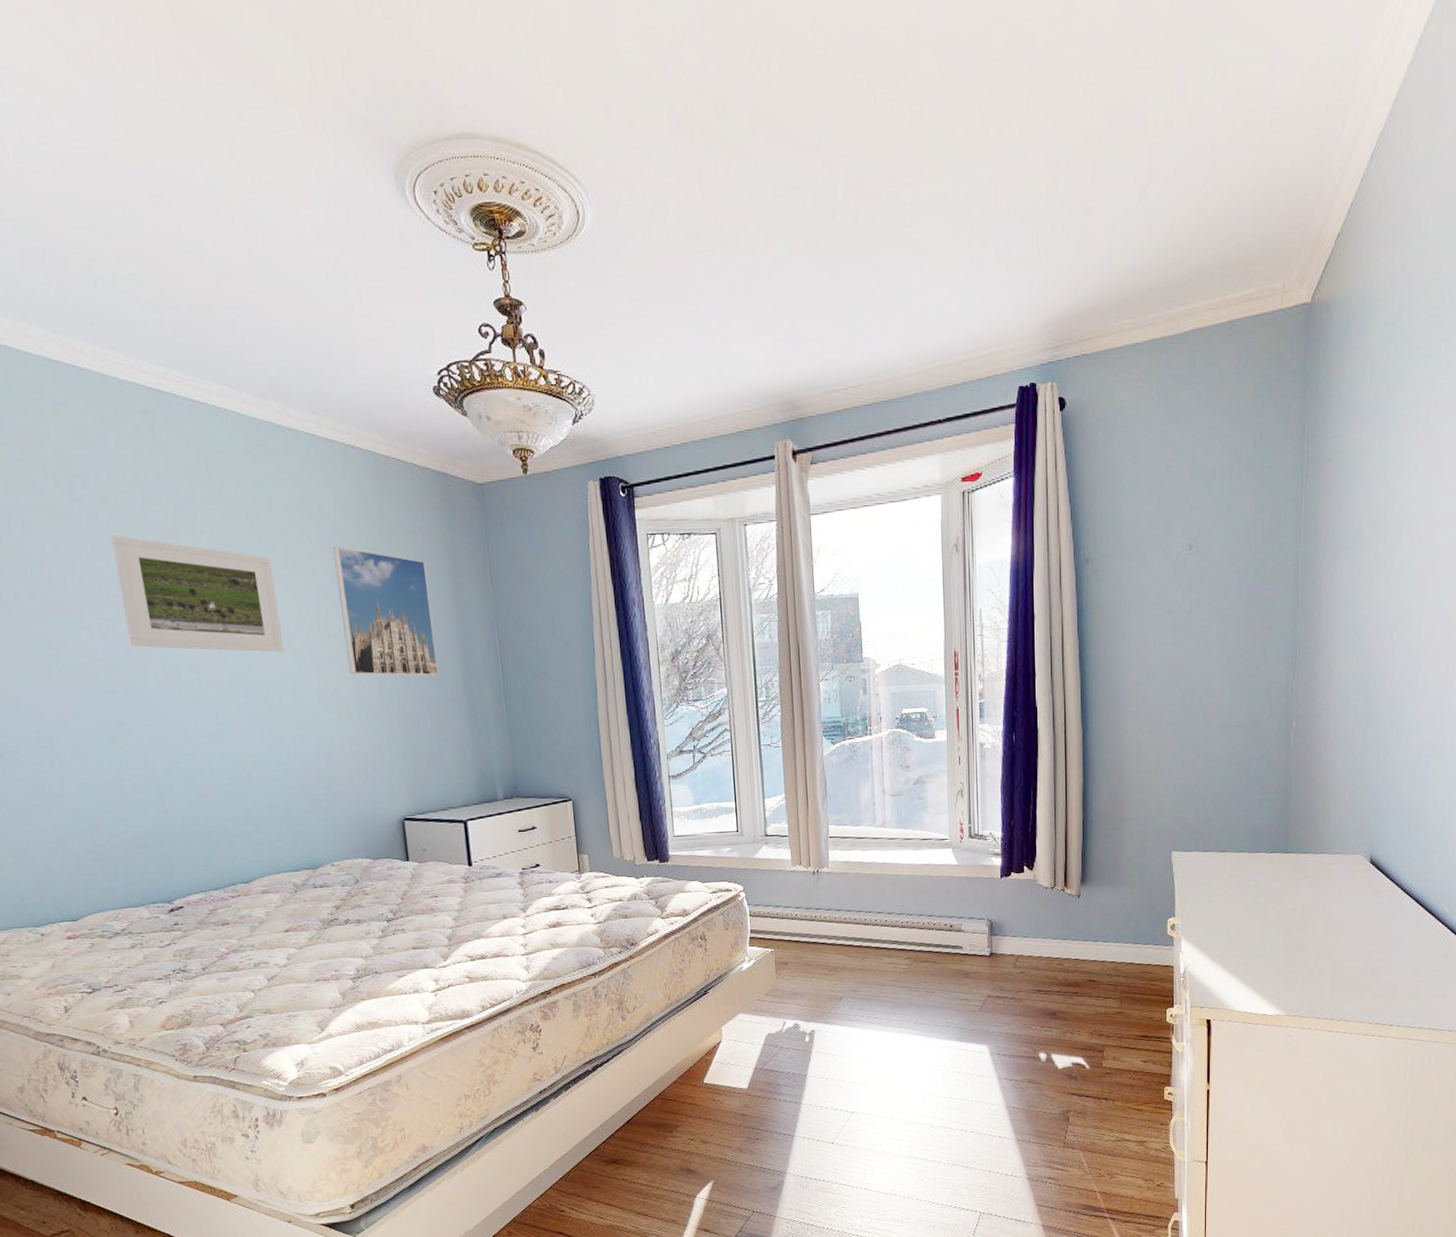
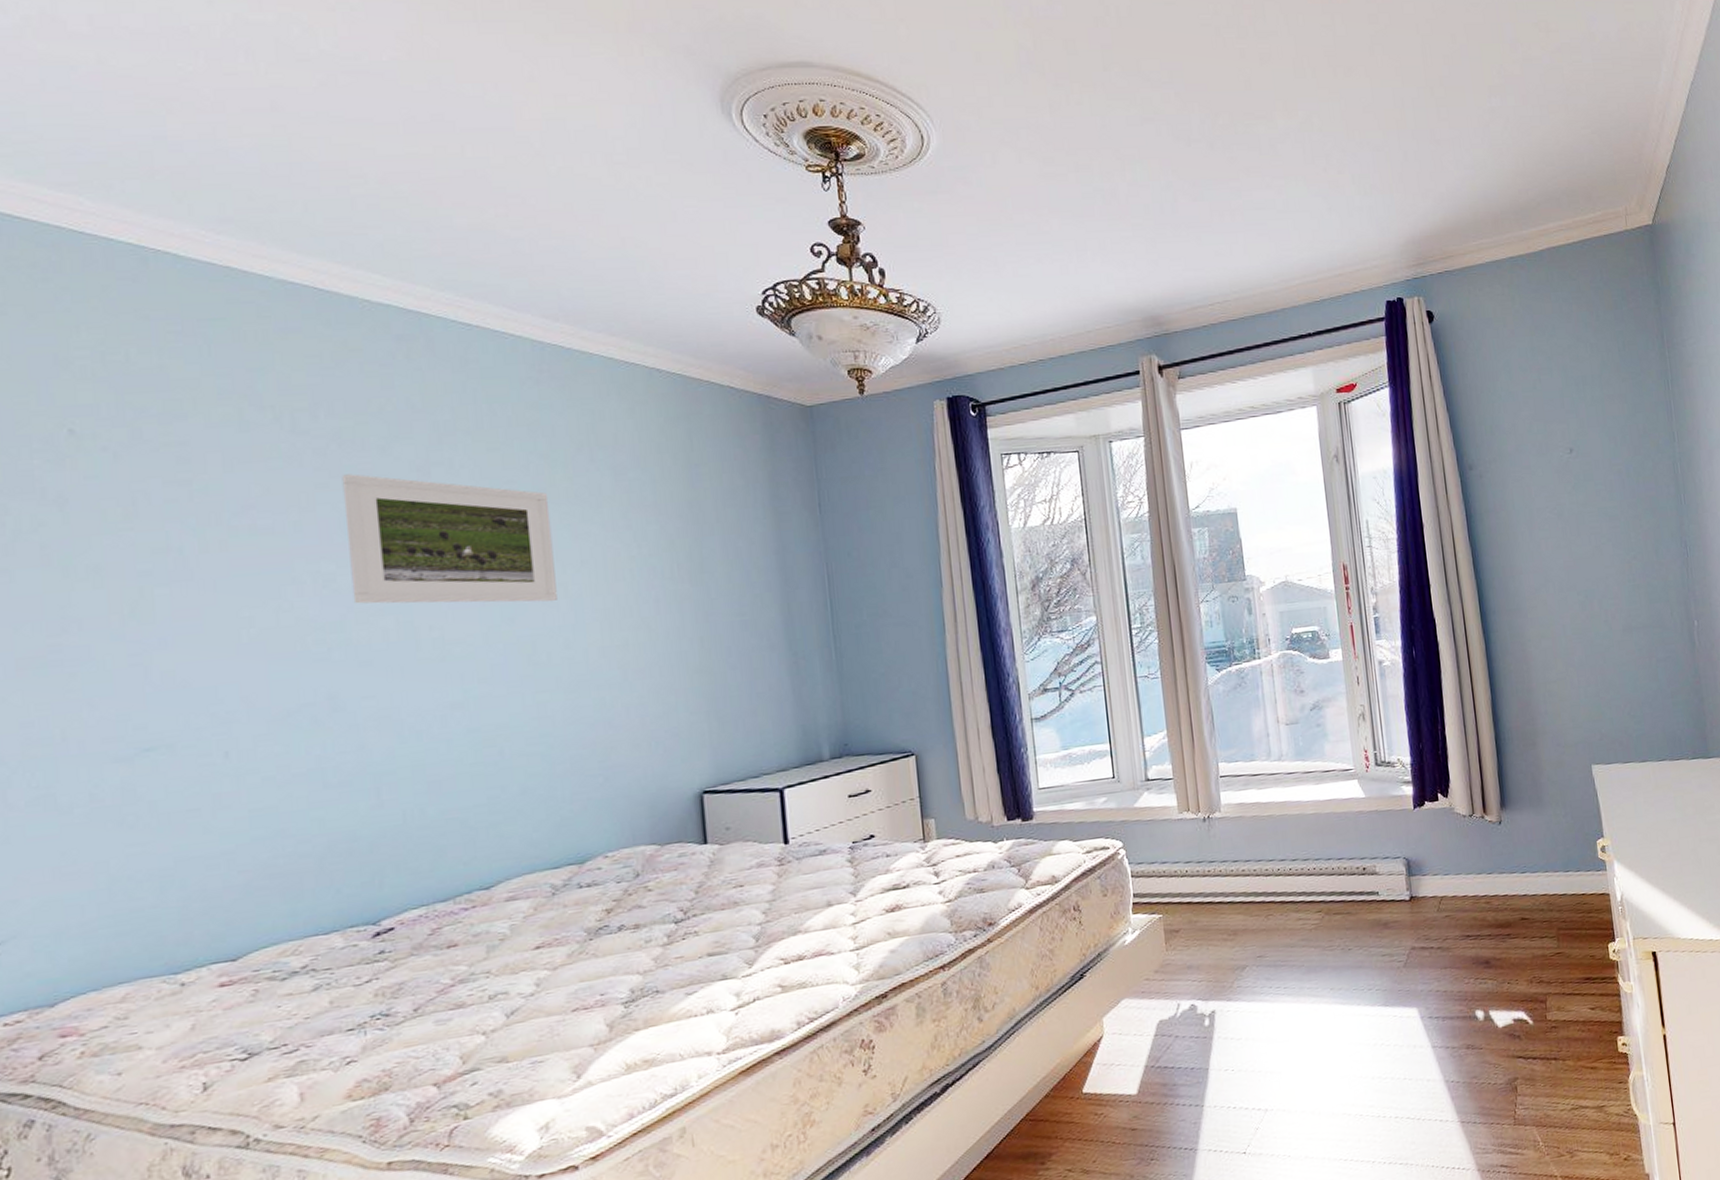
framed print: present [332,546,439,676] -> none [627,478,754,623]

